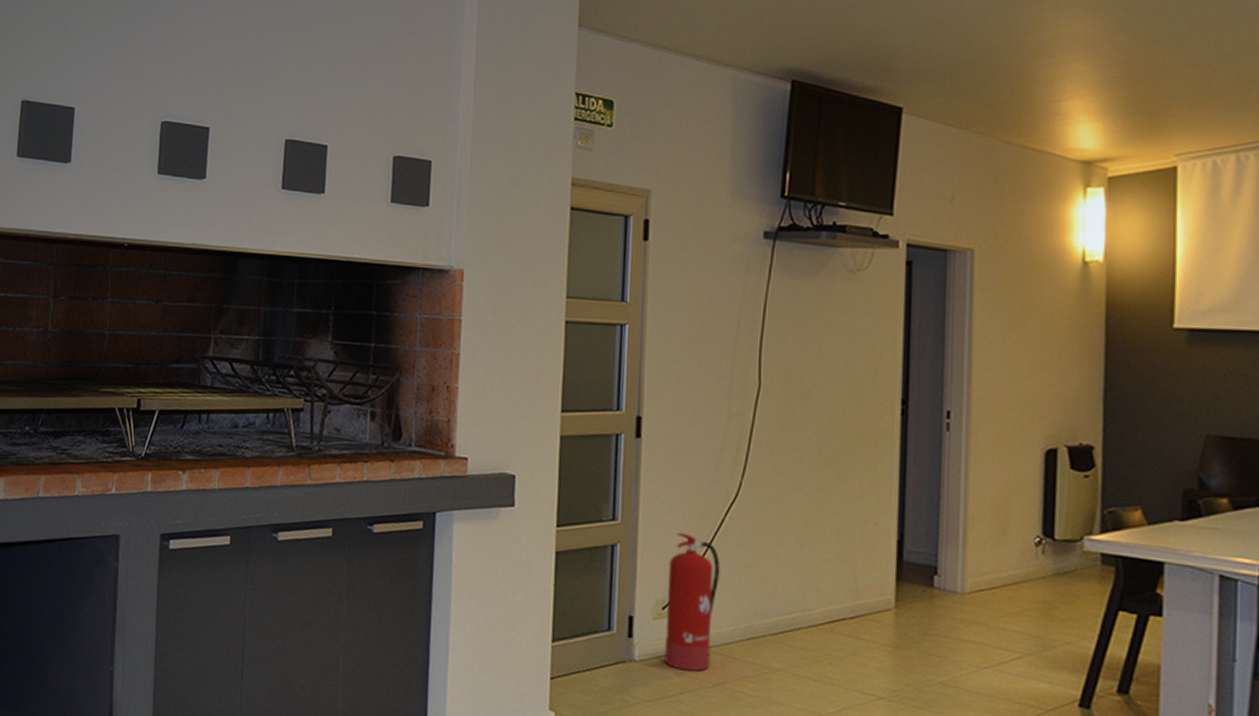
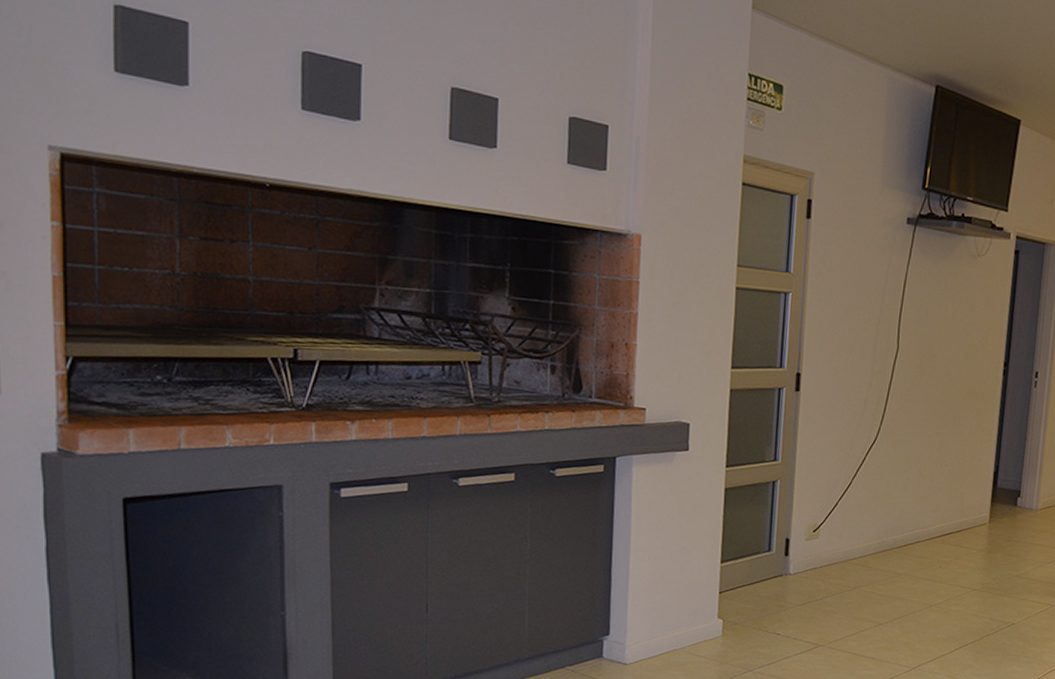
fire extinguisher: present [664,532,720,672] -> none [814,469,861,580]

